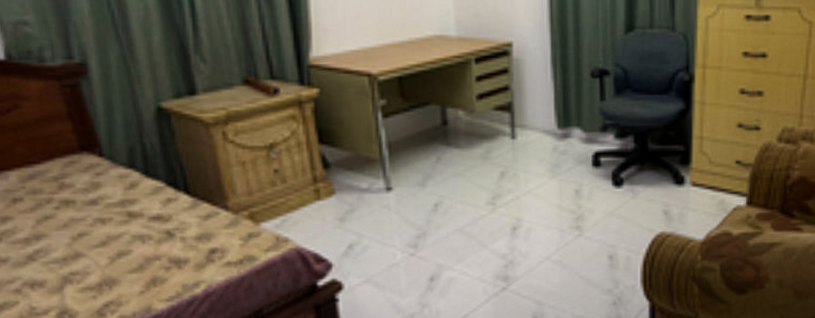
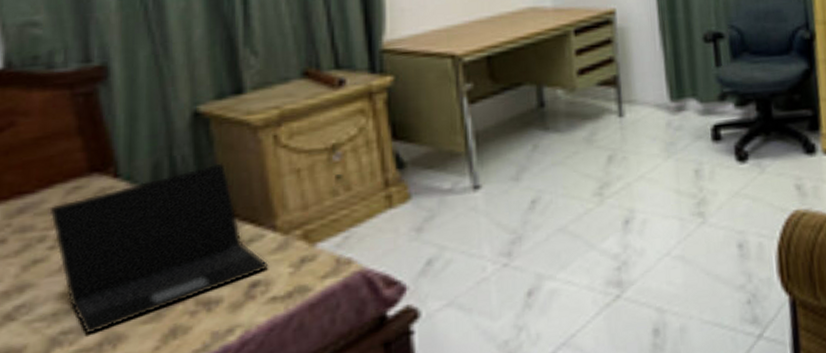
laptop: none [52,152,224,277] -> present [49,163,269,335]

